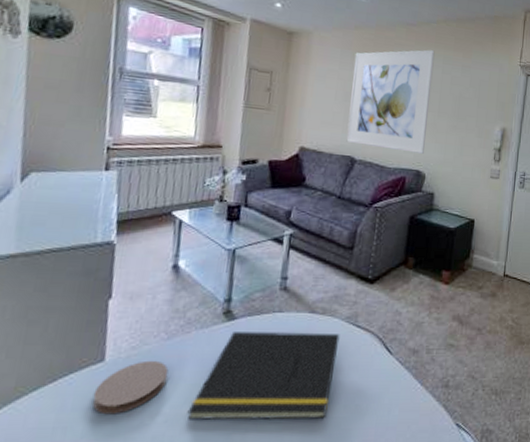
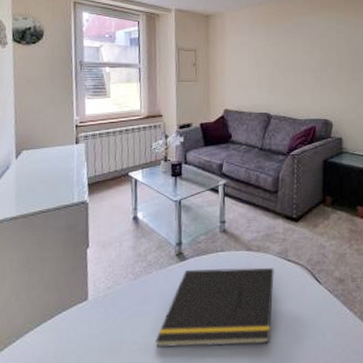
coaster: present [93,360,169,415] -> none [82,297,138,345]
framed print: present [346,49,435,154] -> none [261,14,330,104]

